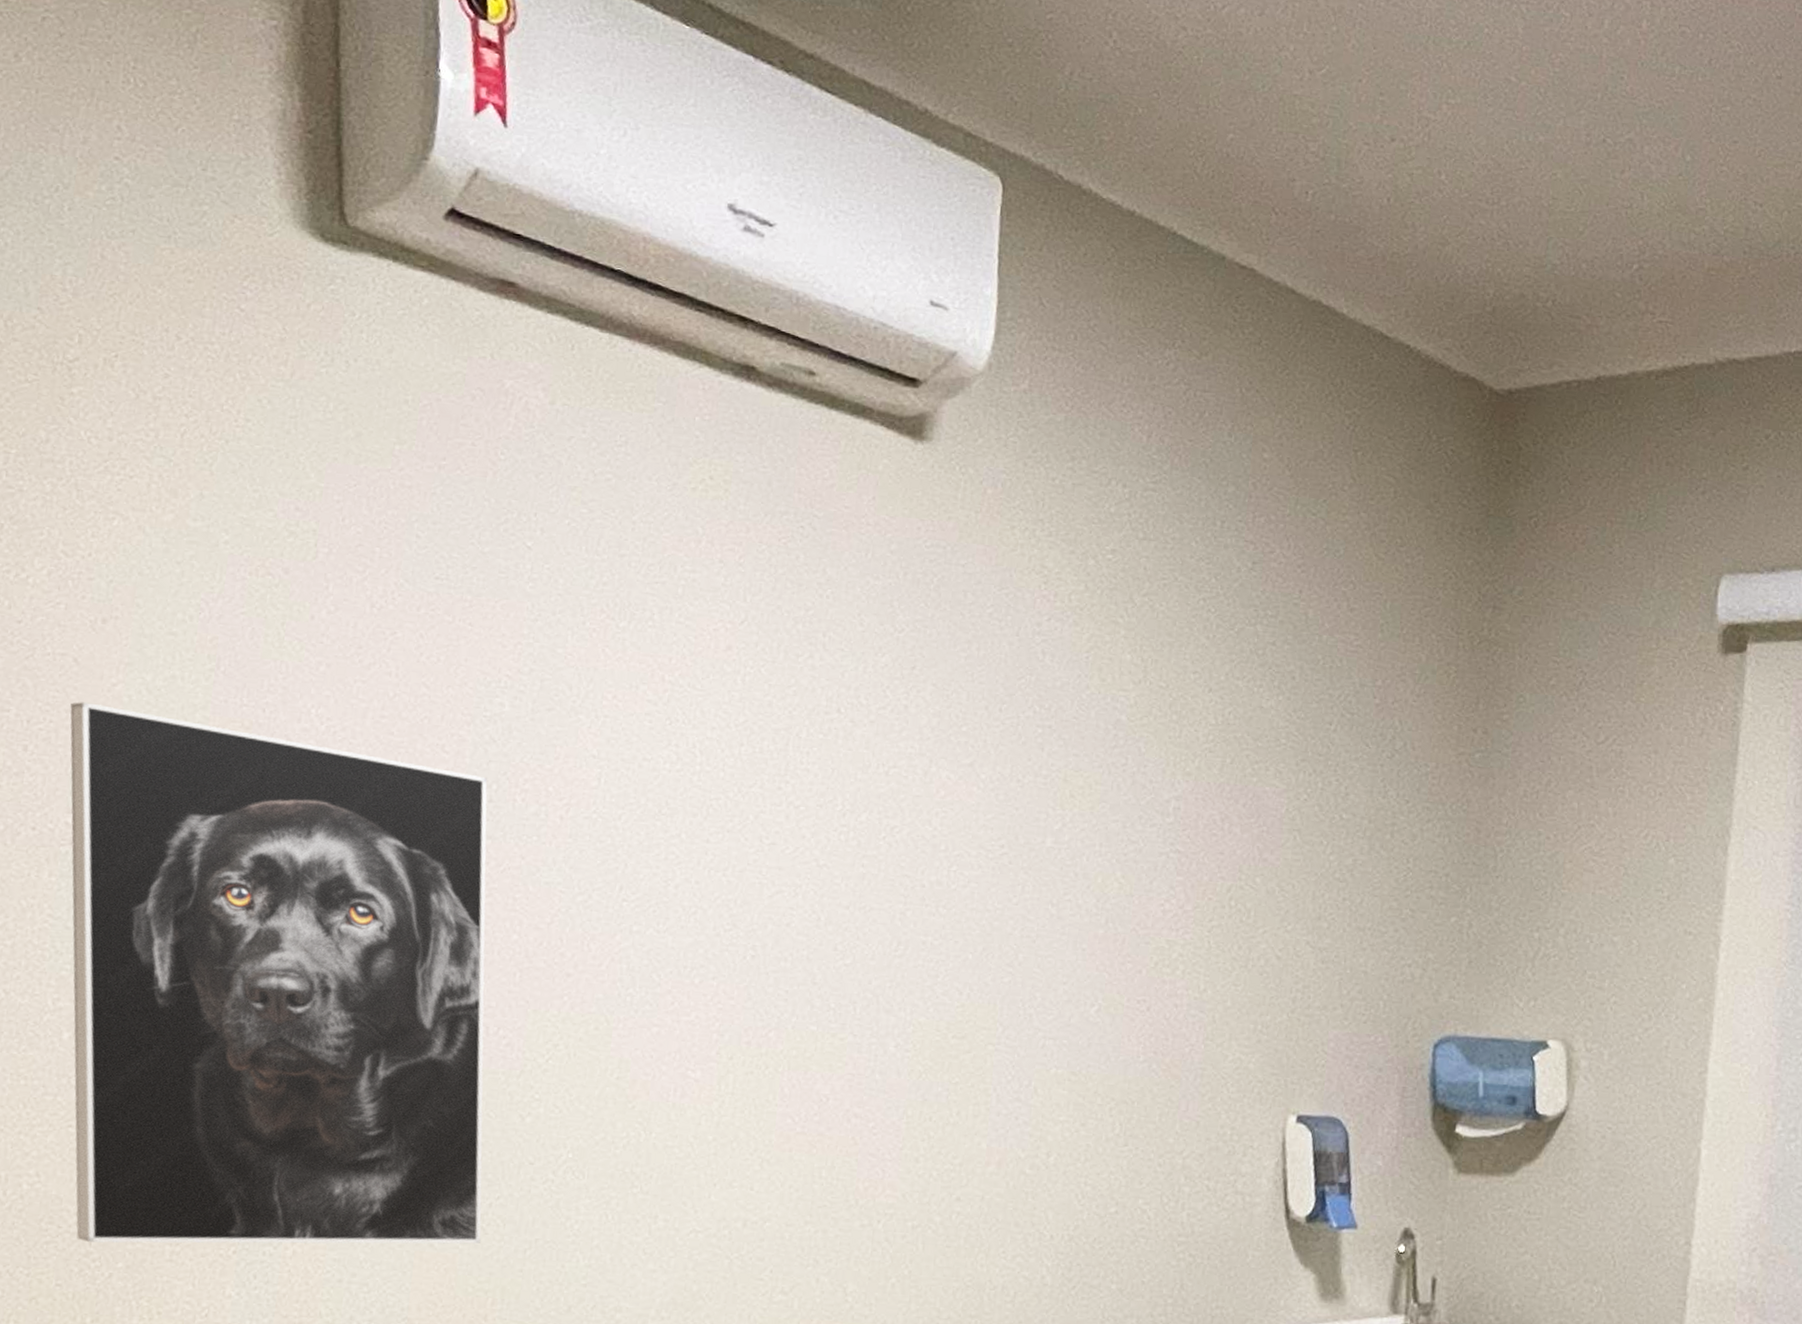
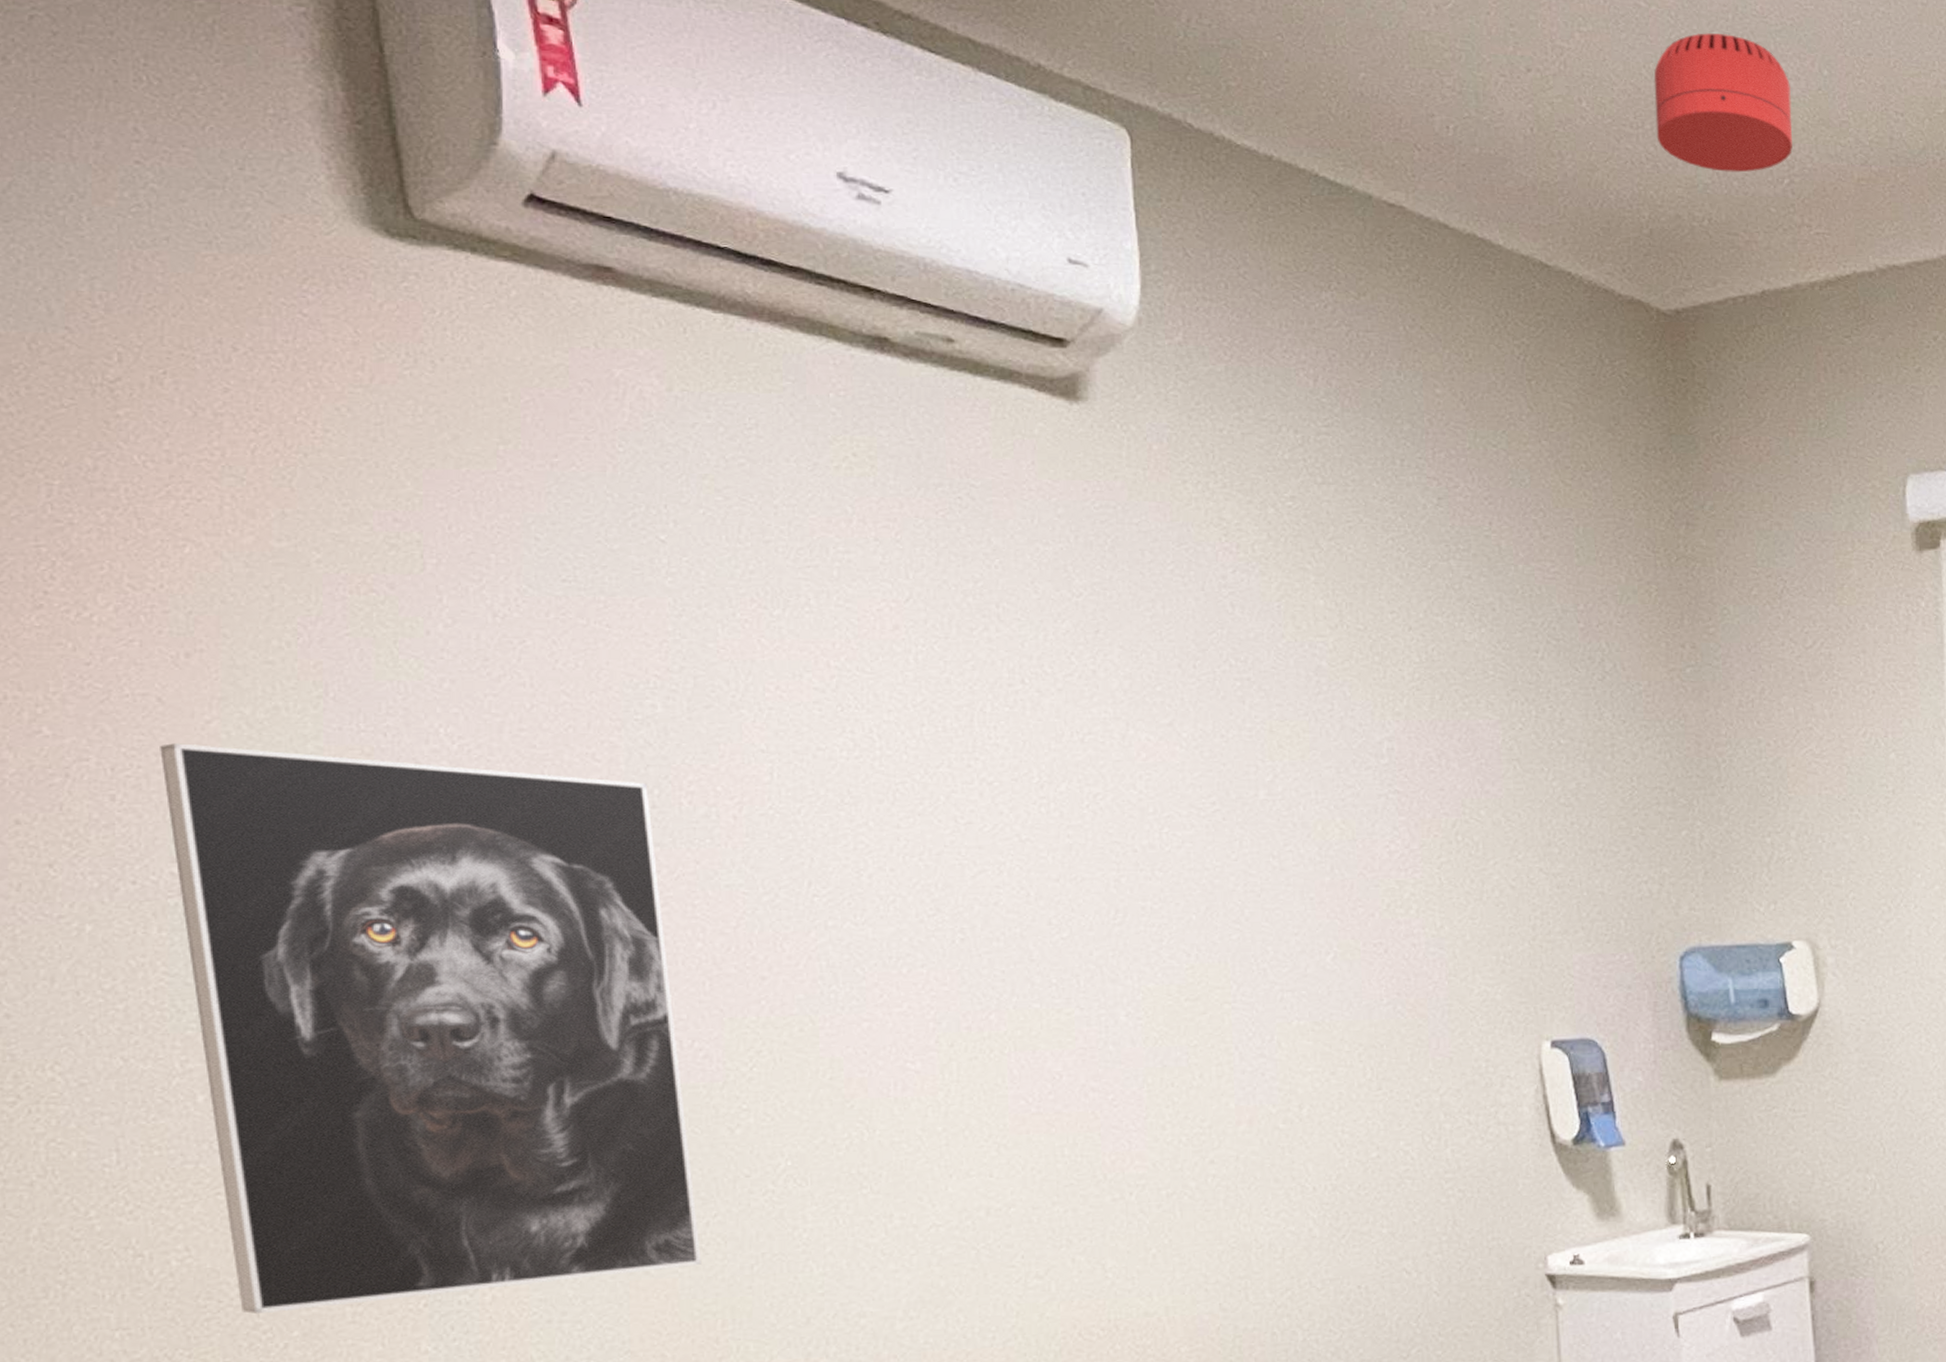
smoke detector: none [1511,111,1651,255] -> present [1653,33,1793,173]

